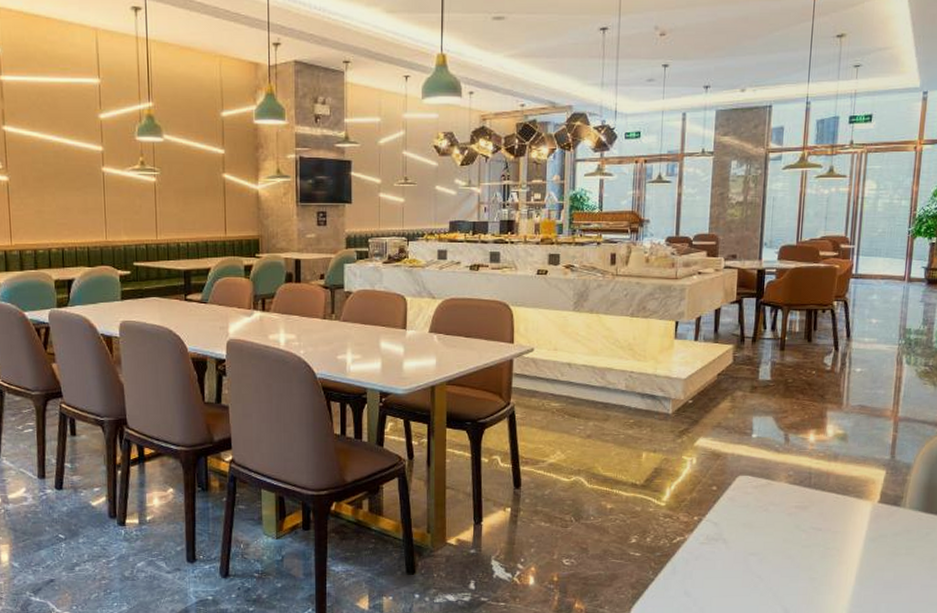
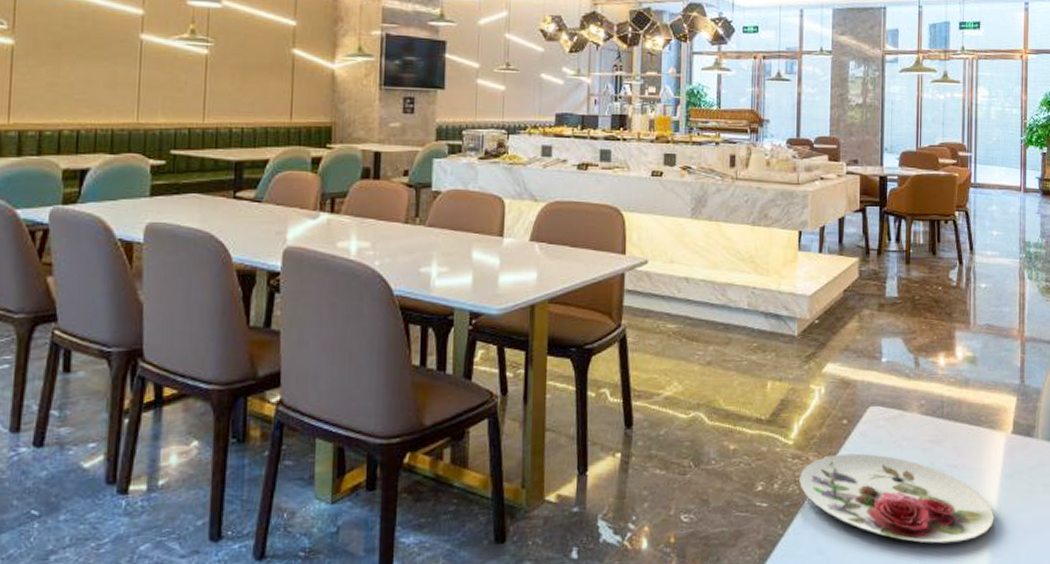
plate: none [670,515,856,593] -> present [800,453,995,544]

